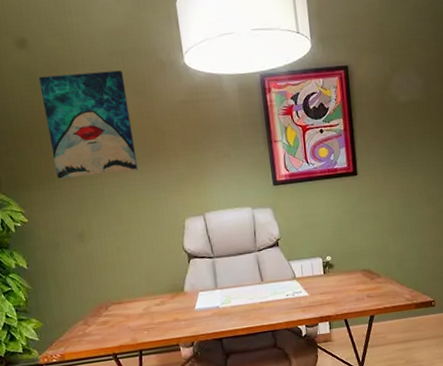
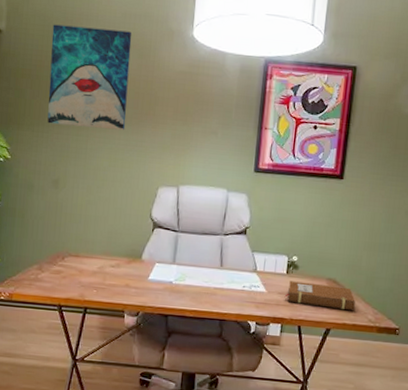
notebook: none [326,274,392,300] -> present [284,281,355,311]

